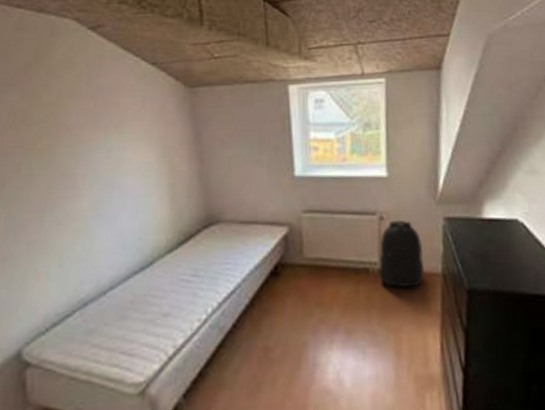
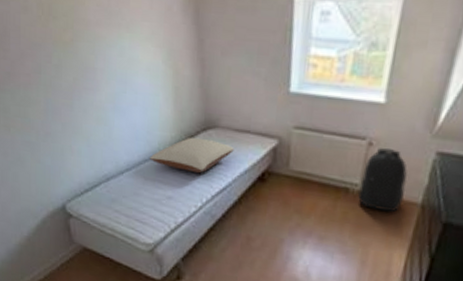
pillow: none [141,236,241,278] -> present [150,137,234,173]

